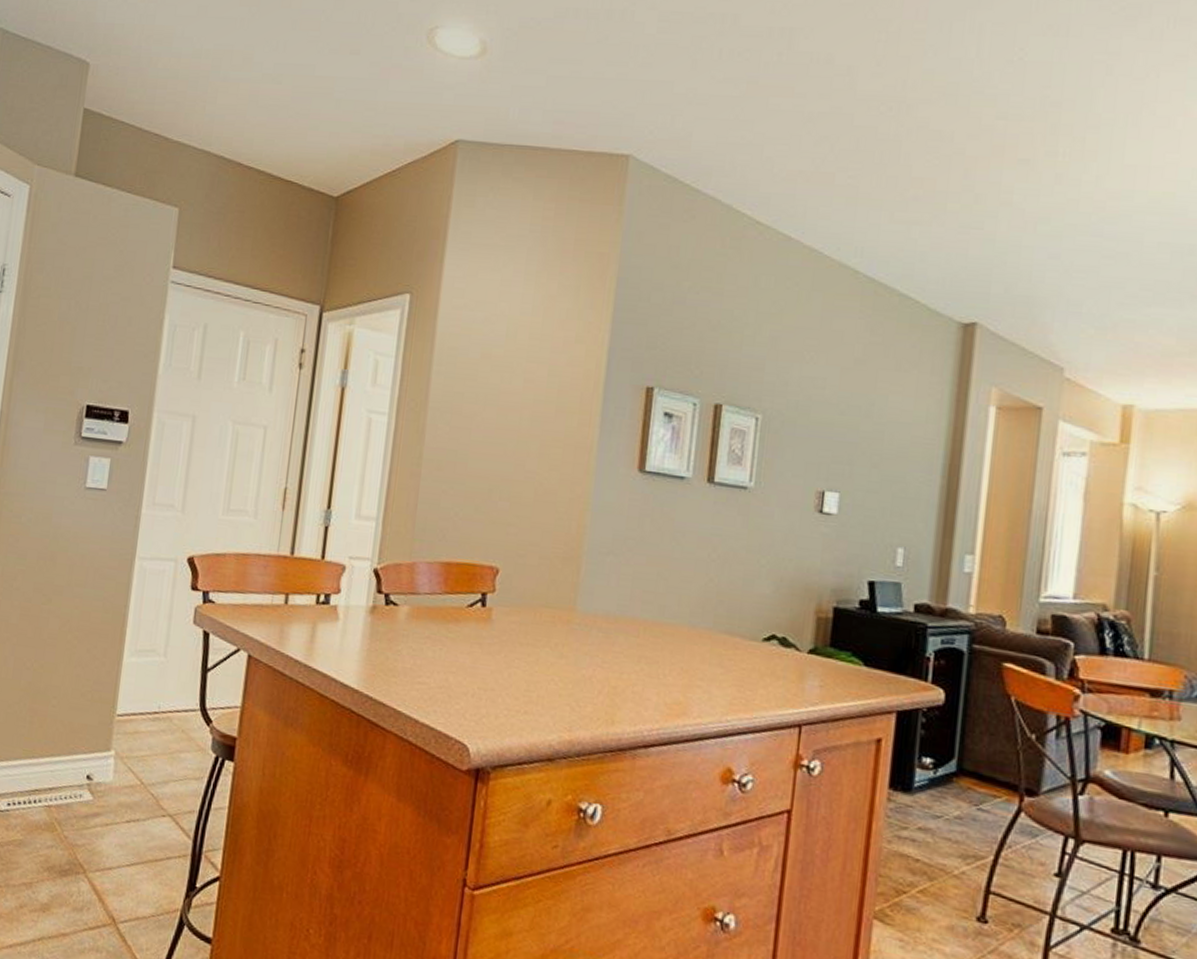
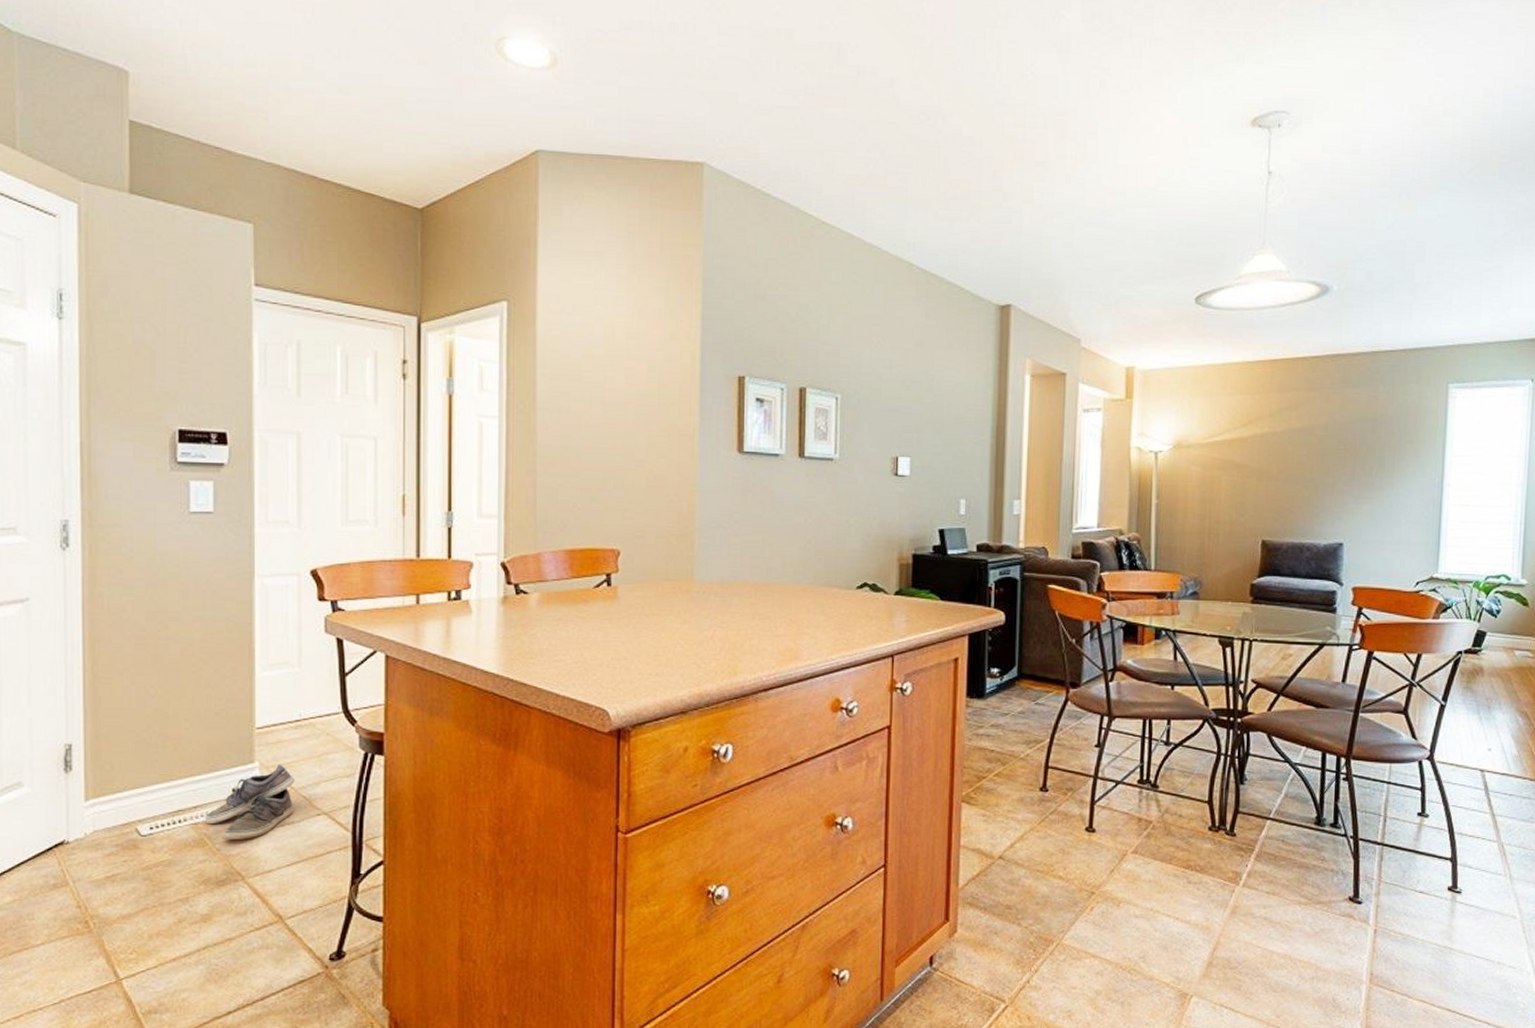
shoe: none [57,755,146,831] -> present [204,764,295,839]

